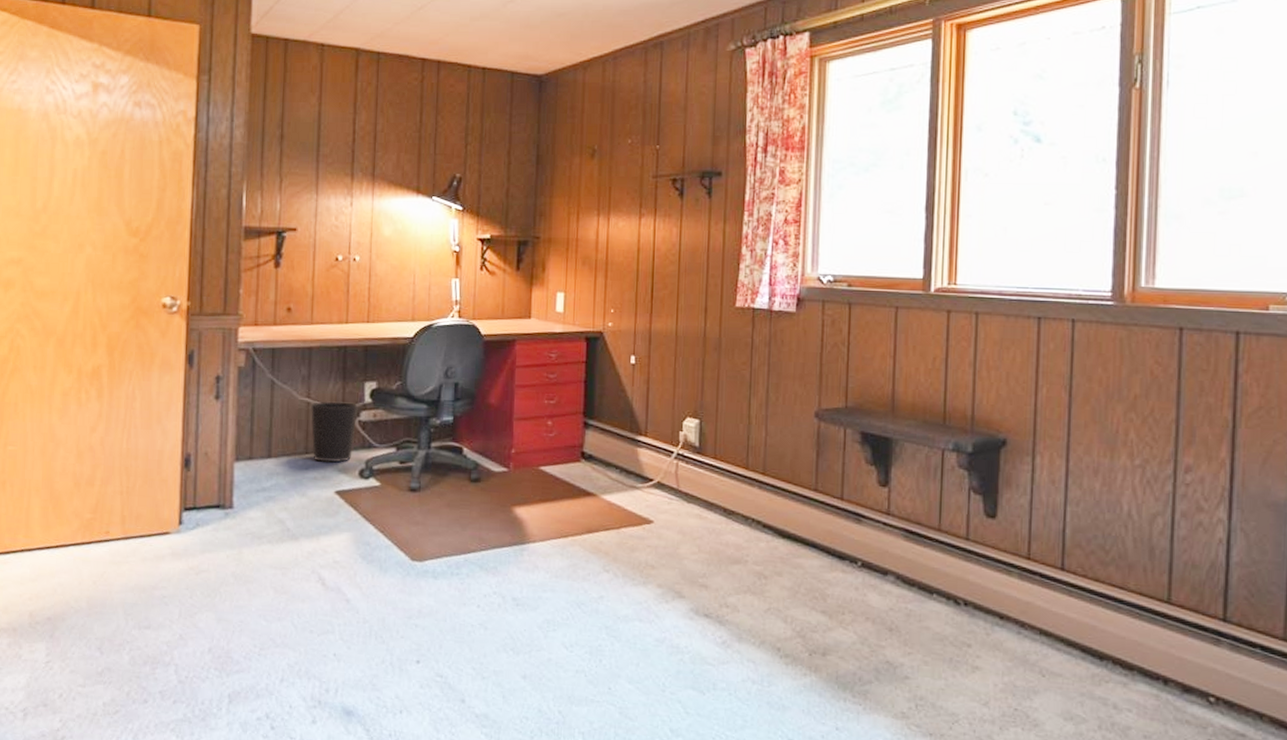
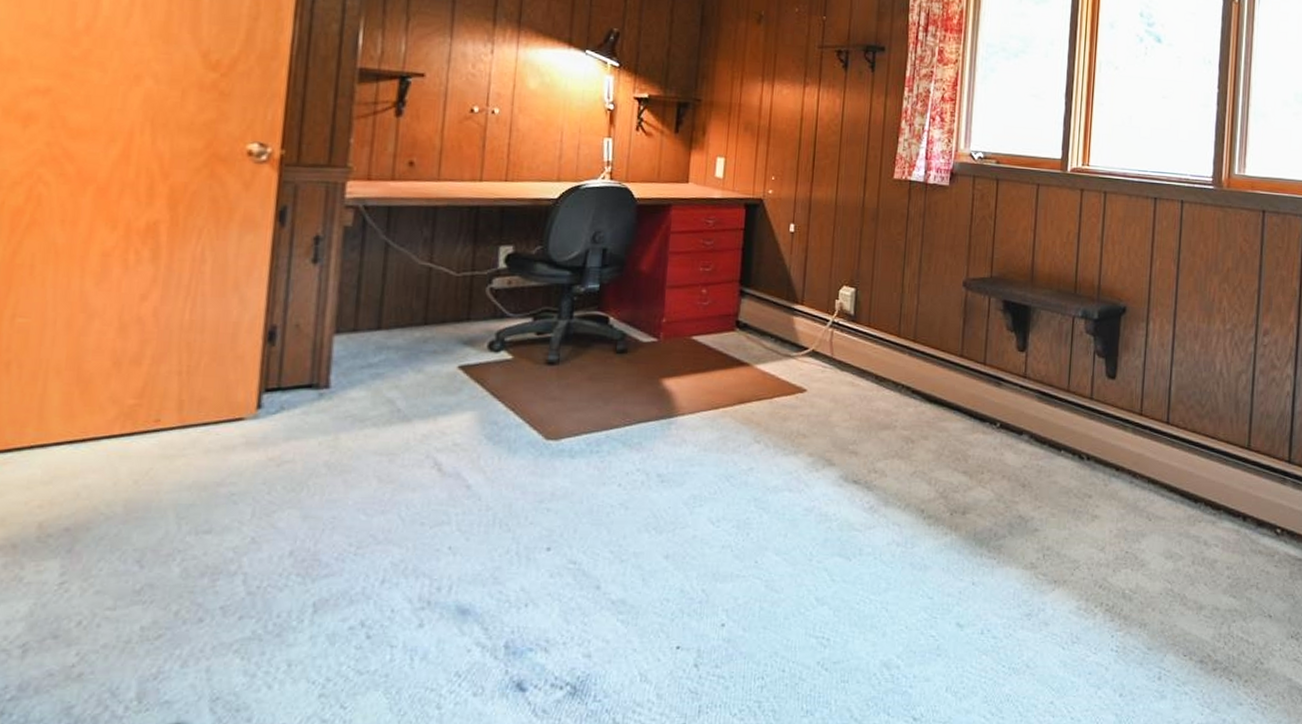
wastebasket: present [310,401,358,463] -> none [432,266,490,334]

